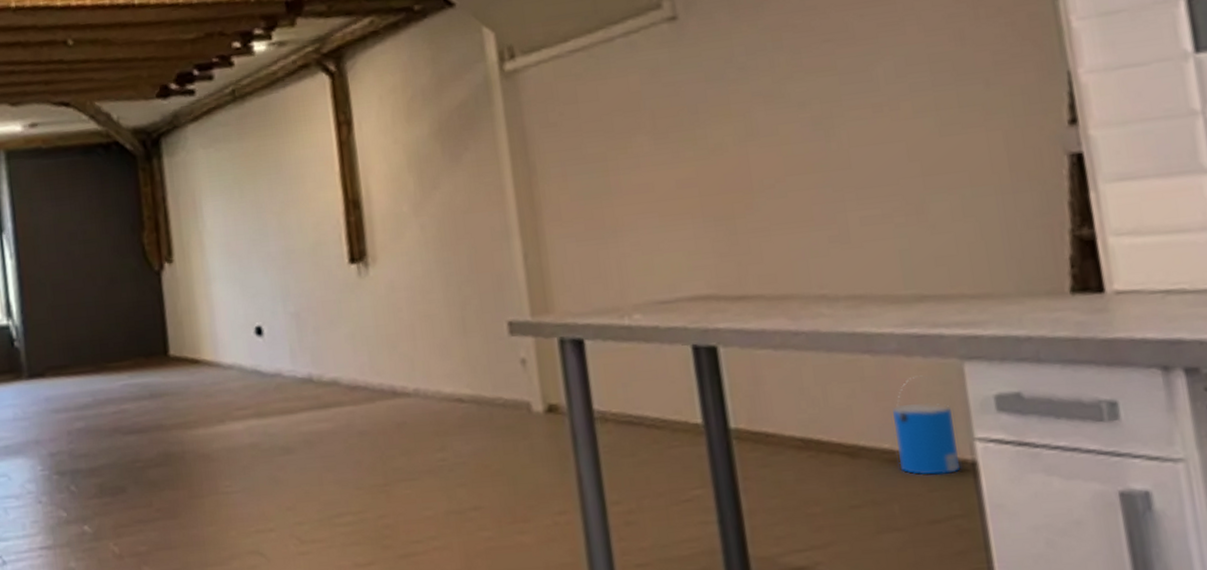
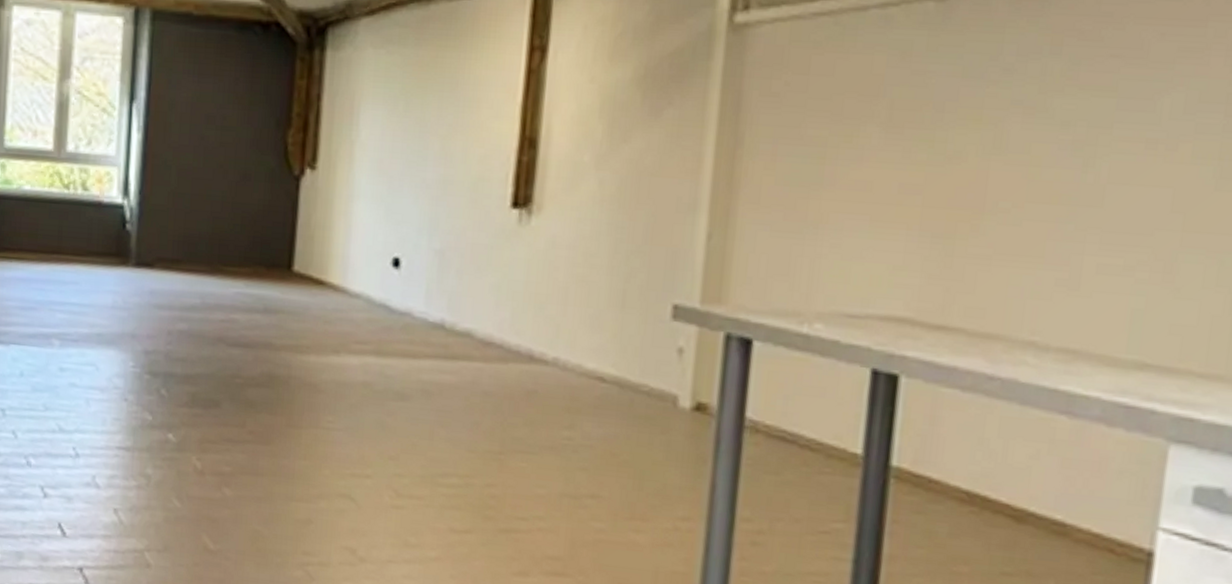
bucket: present [892,375,961,476] -> none [1068,448,1141,560]

